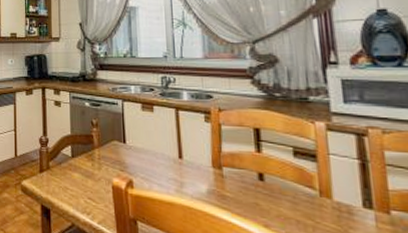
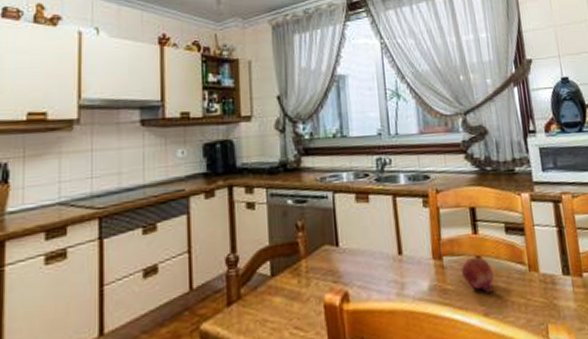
fruit: none [241,172,278,209] -> present [461,256,495,294]

